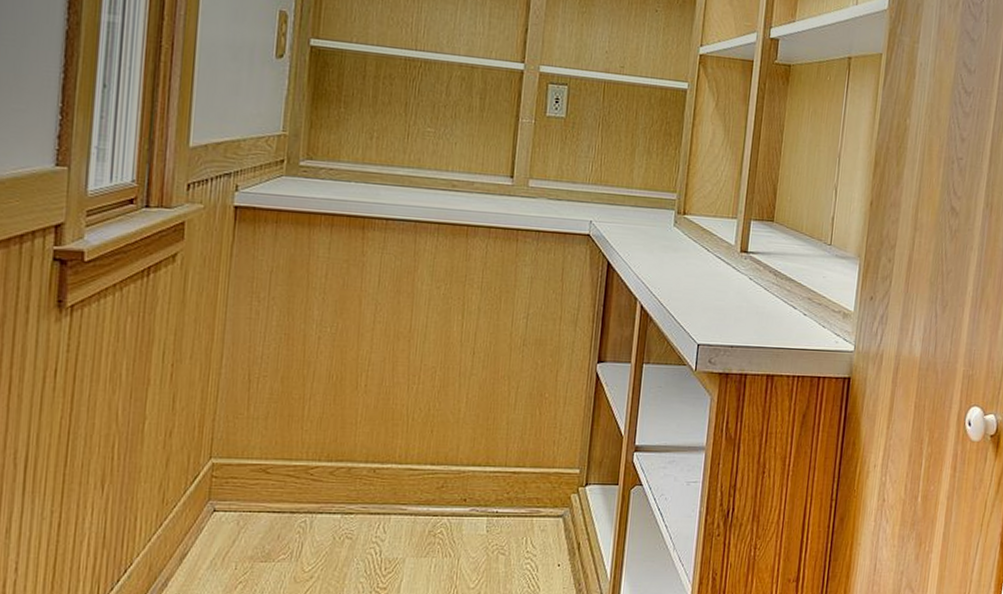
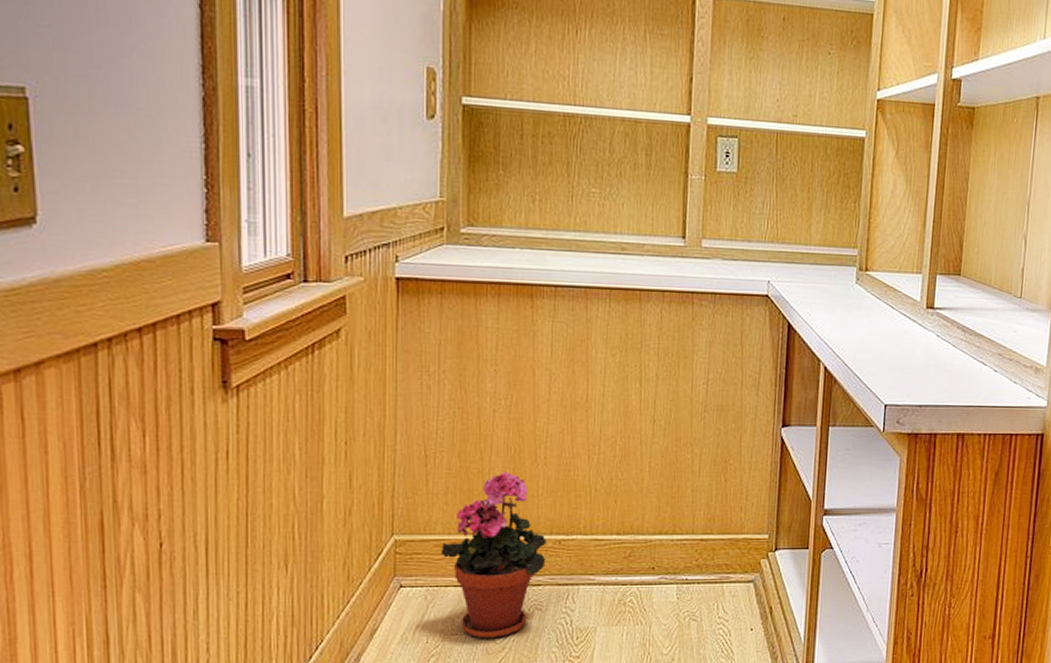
potted plant: none [256,398,362,567] -> present [440,471,546,639]

